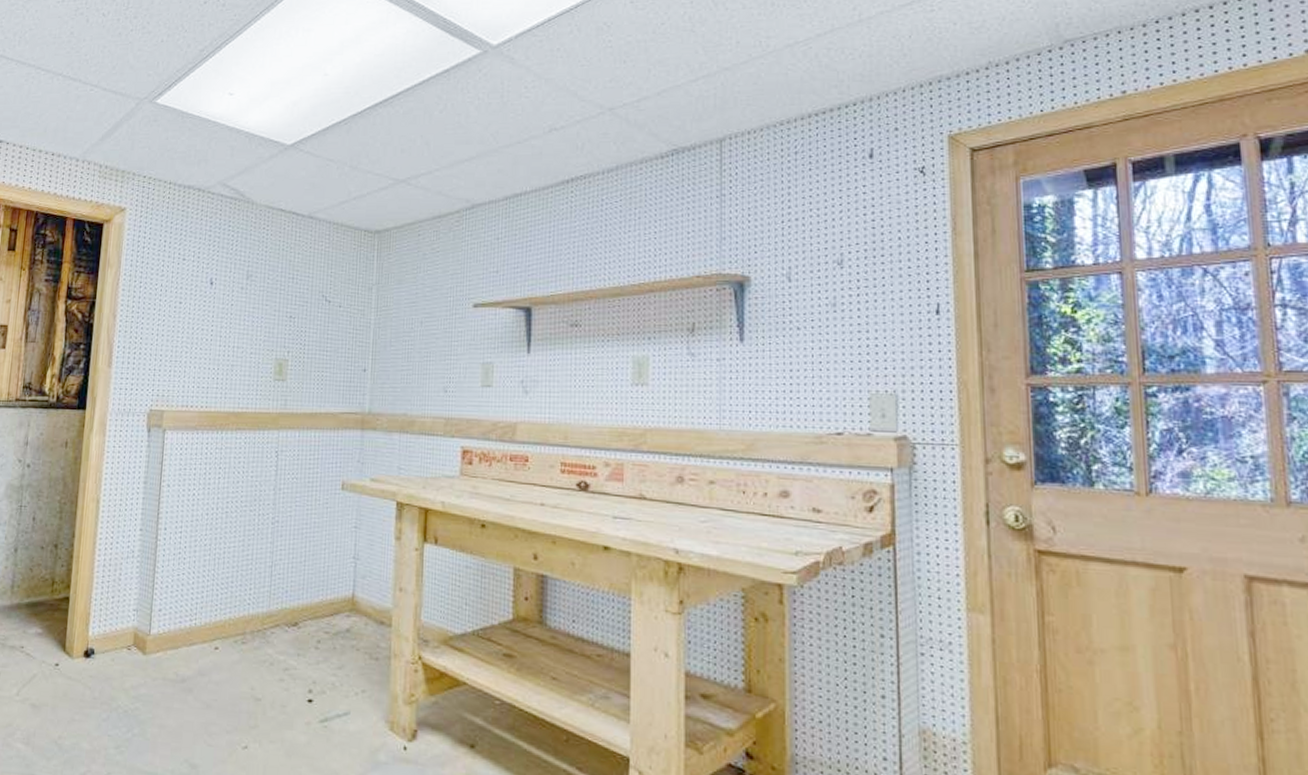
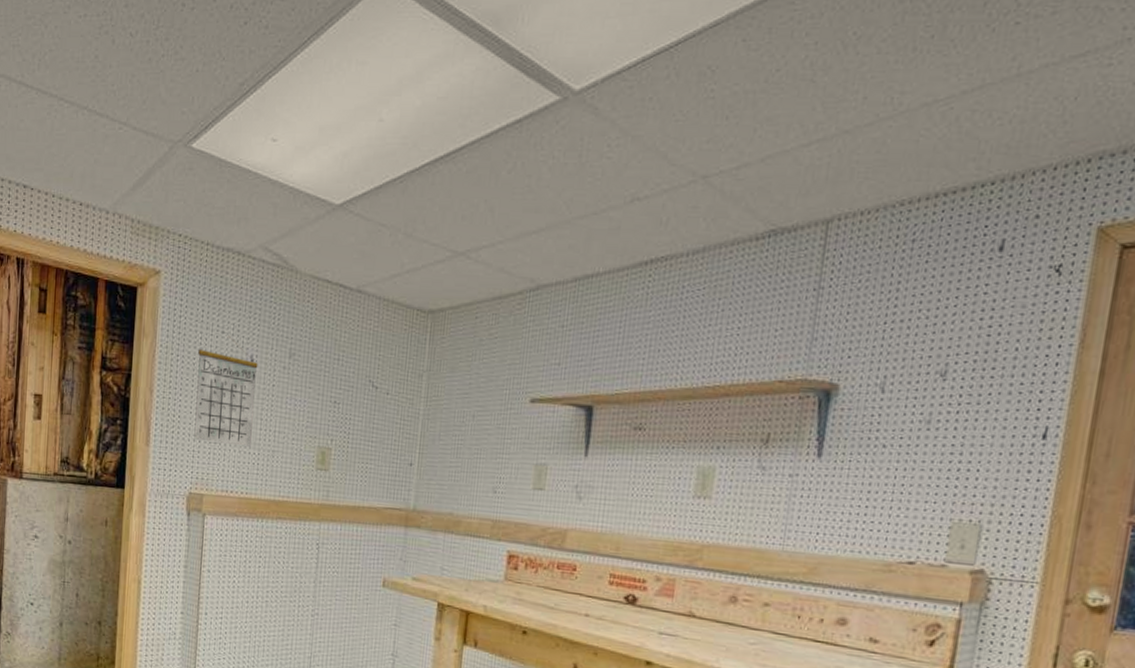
calendar: none [155,262,217,364] -> present [194,335,258,448]

